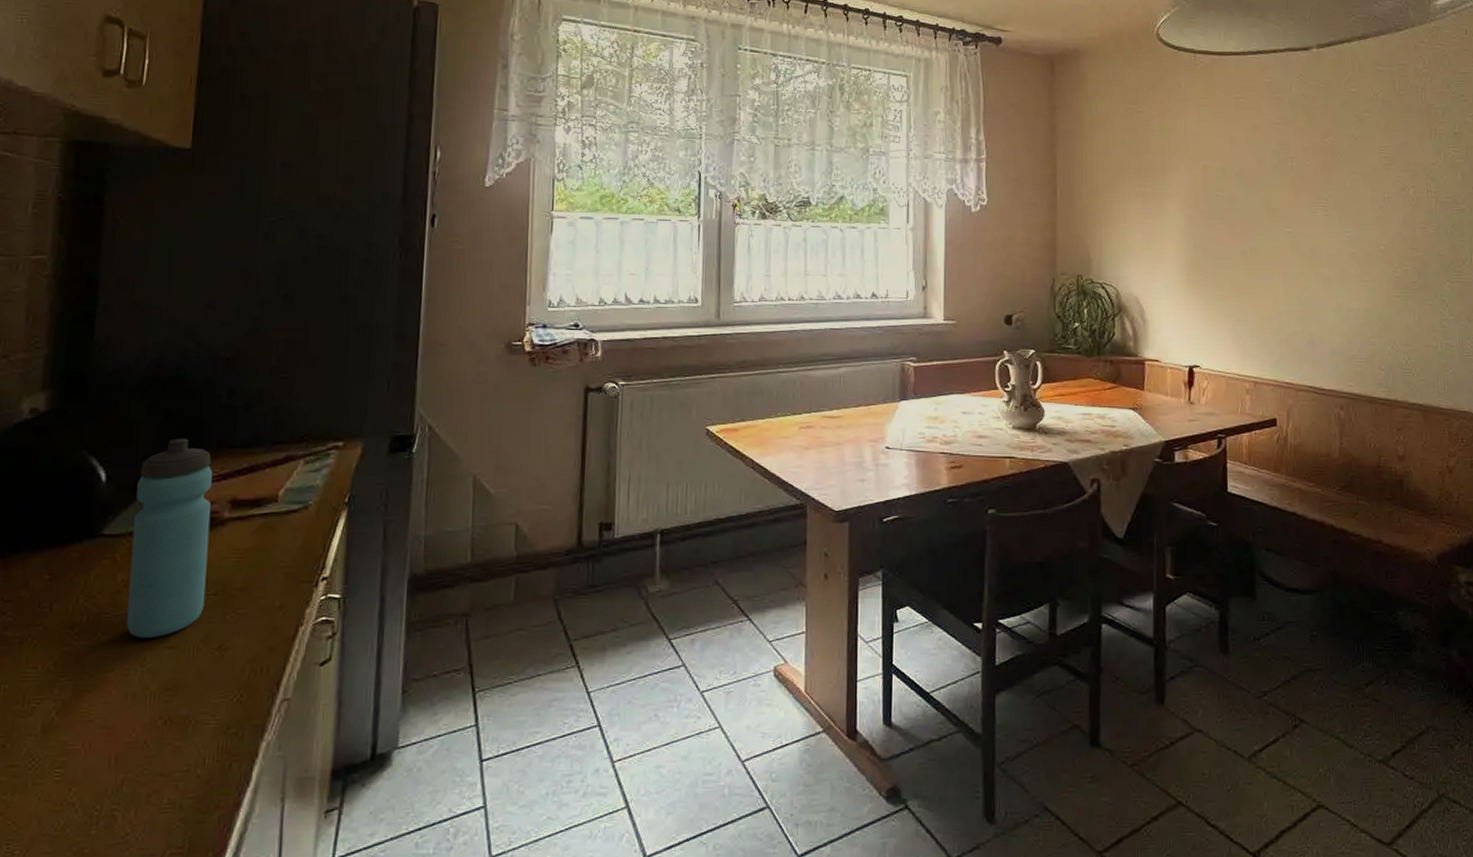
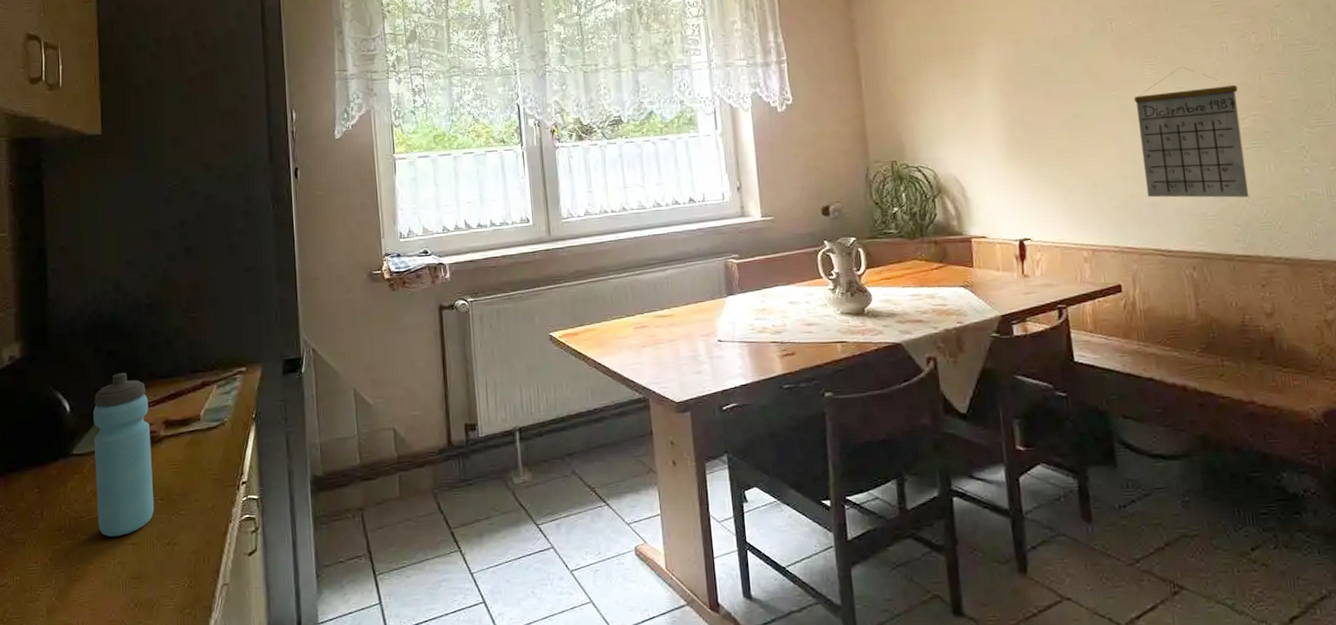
calendar: none [1304,212,1395,344] -> present [1133,67,1249,198]

